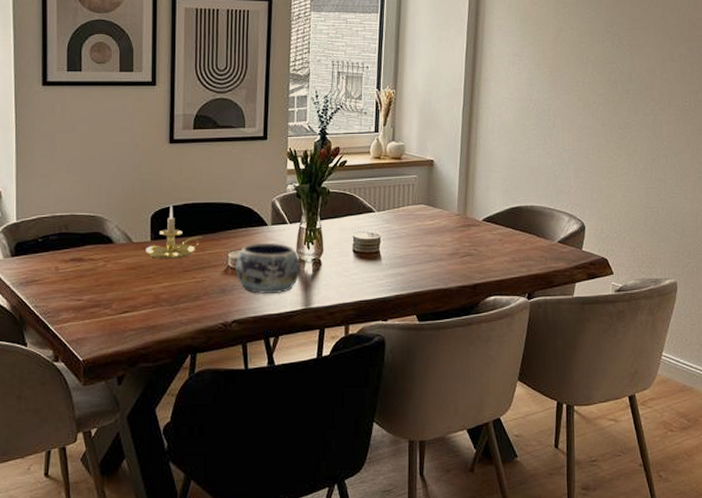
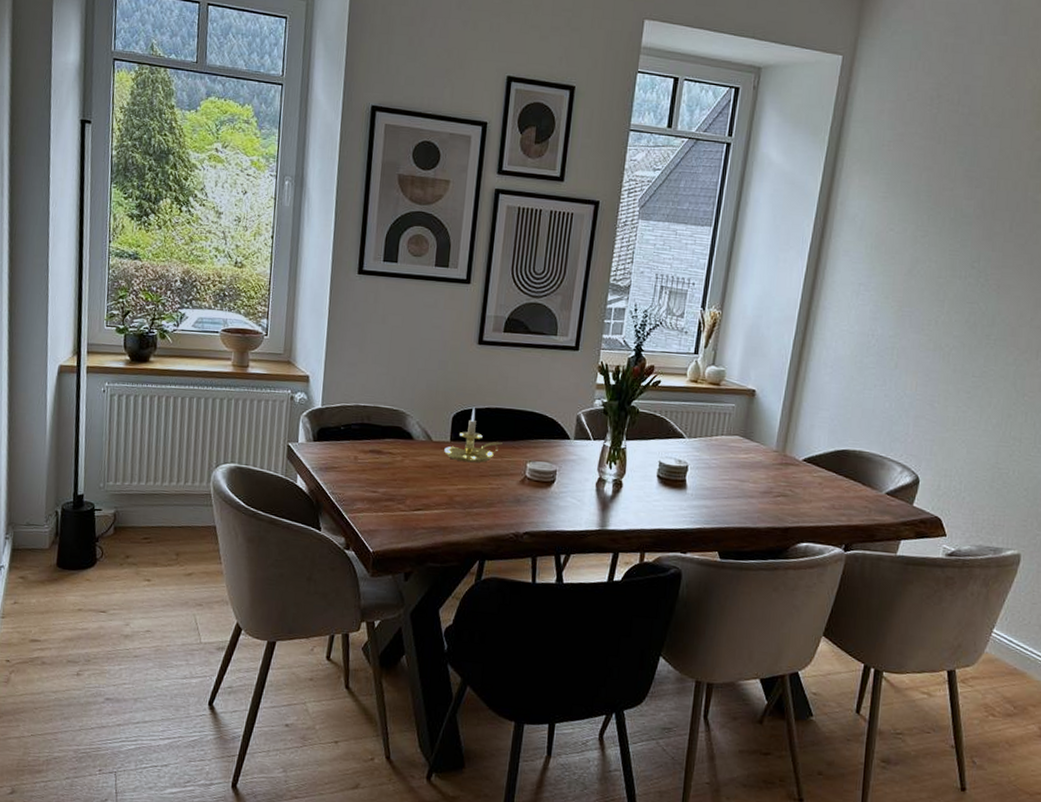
decorative bowl: present [235,243,301,294] -> none [532,456,601,511]

